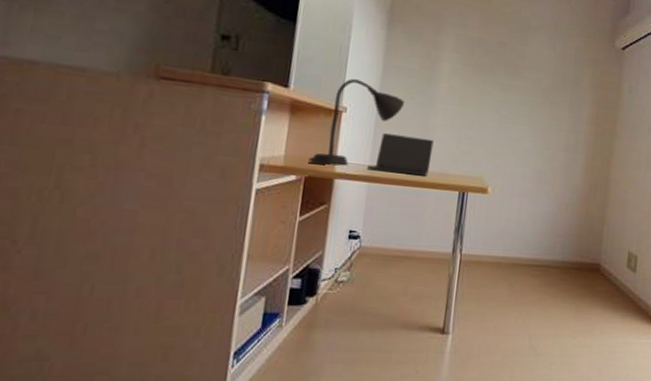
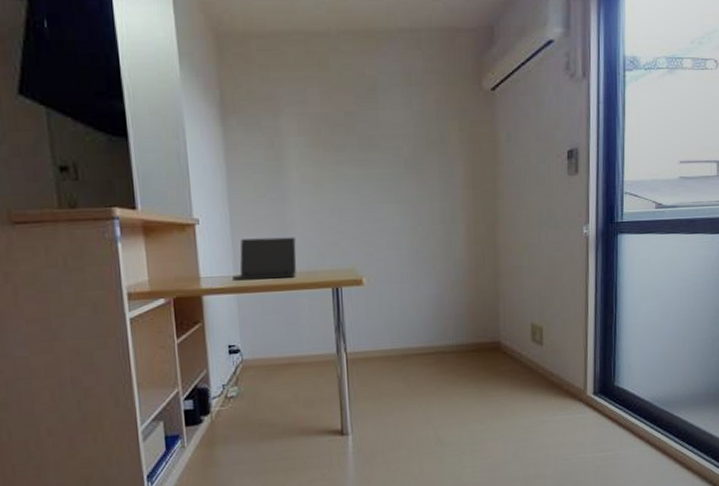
desk lamp: present [308,79,404,166] -> none [173,187,256,283]

